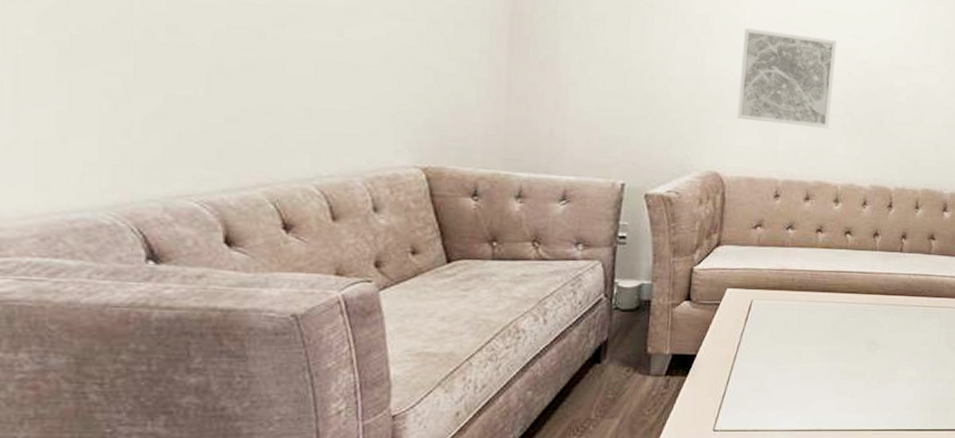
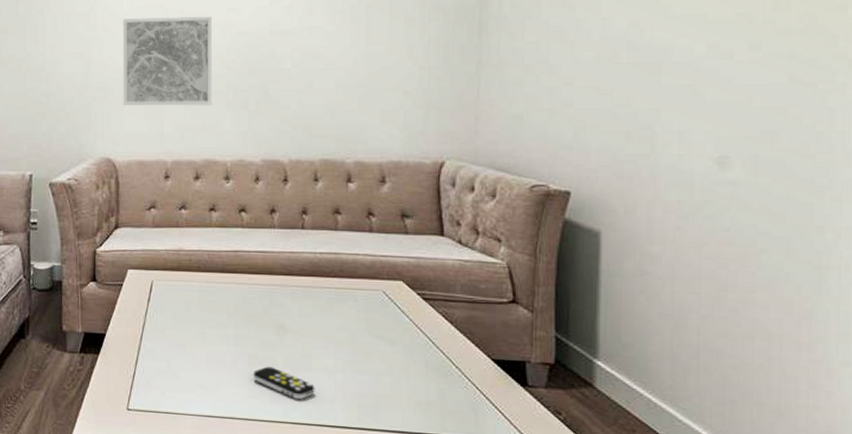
remote control: none [843,379,898,409] -> present [253,366,315,400]

